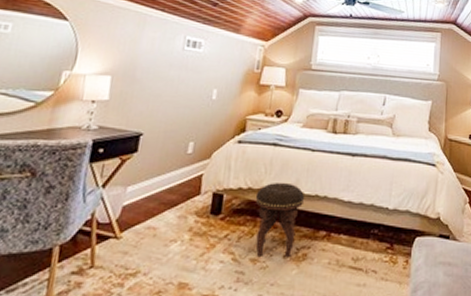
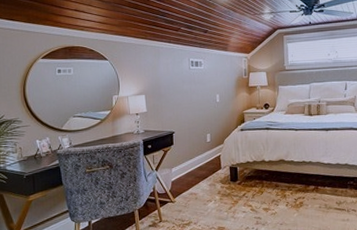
footstool: present [255,183,305,257] -> none [259,155,296,206]

